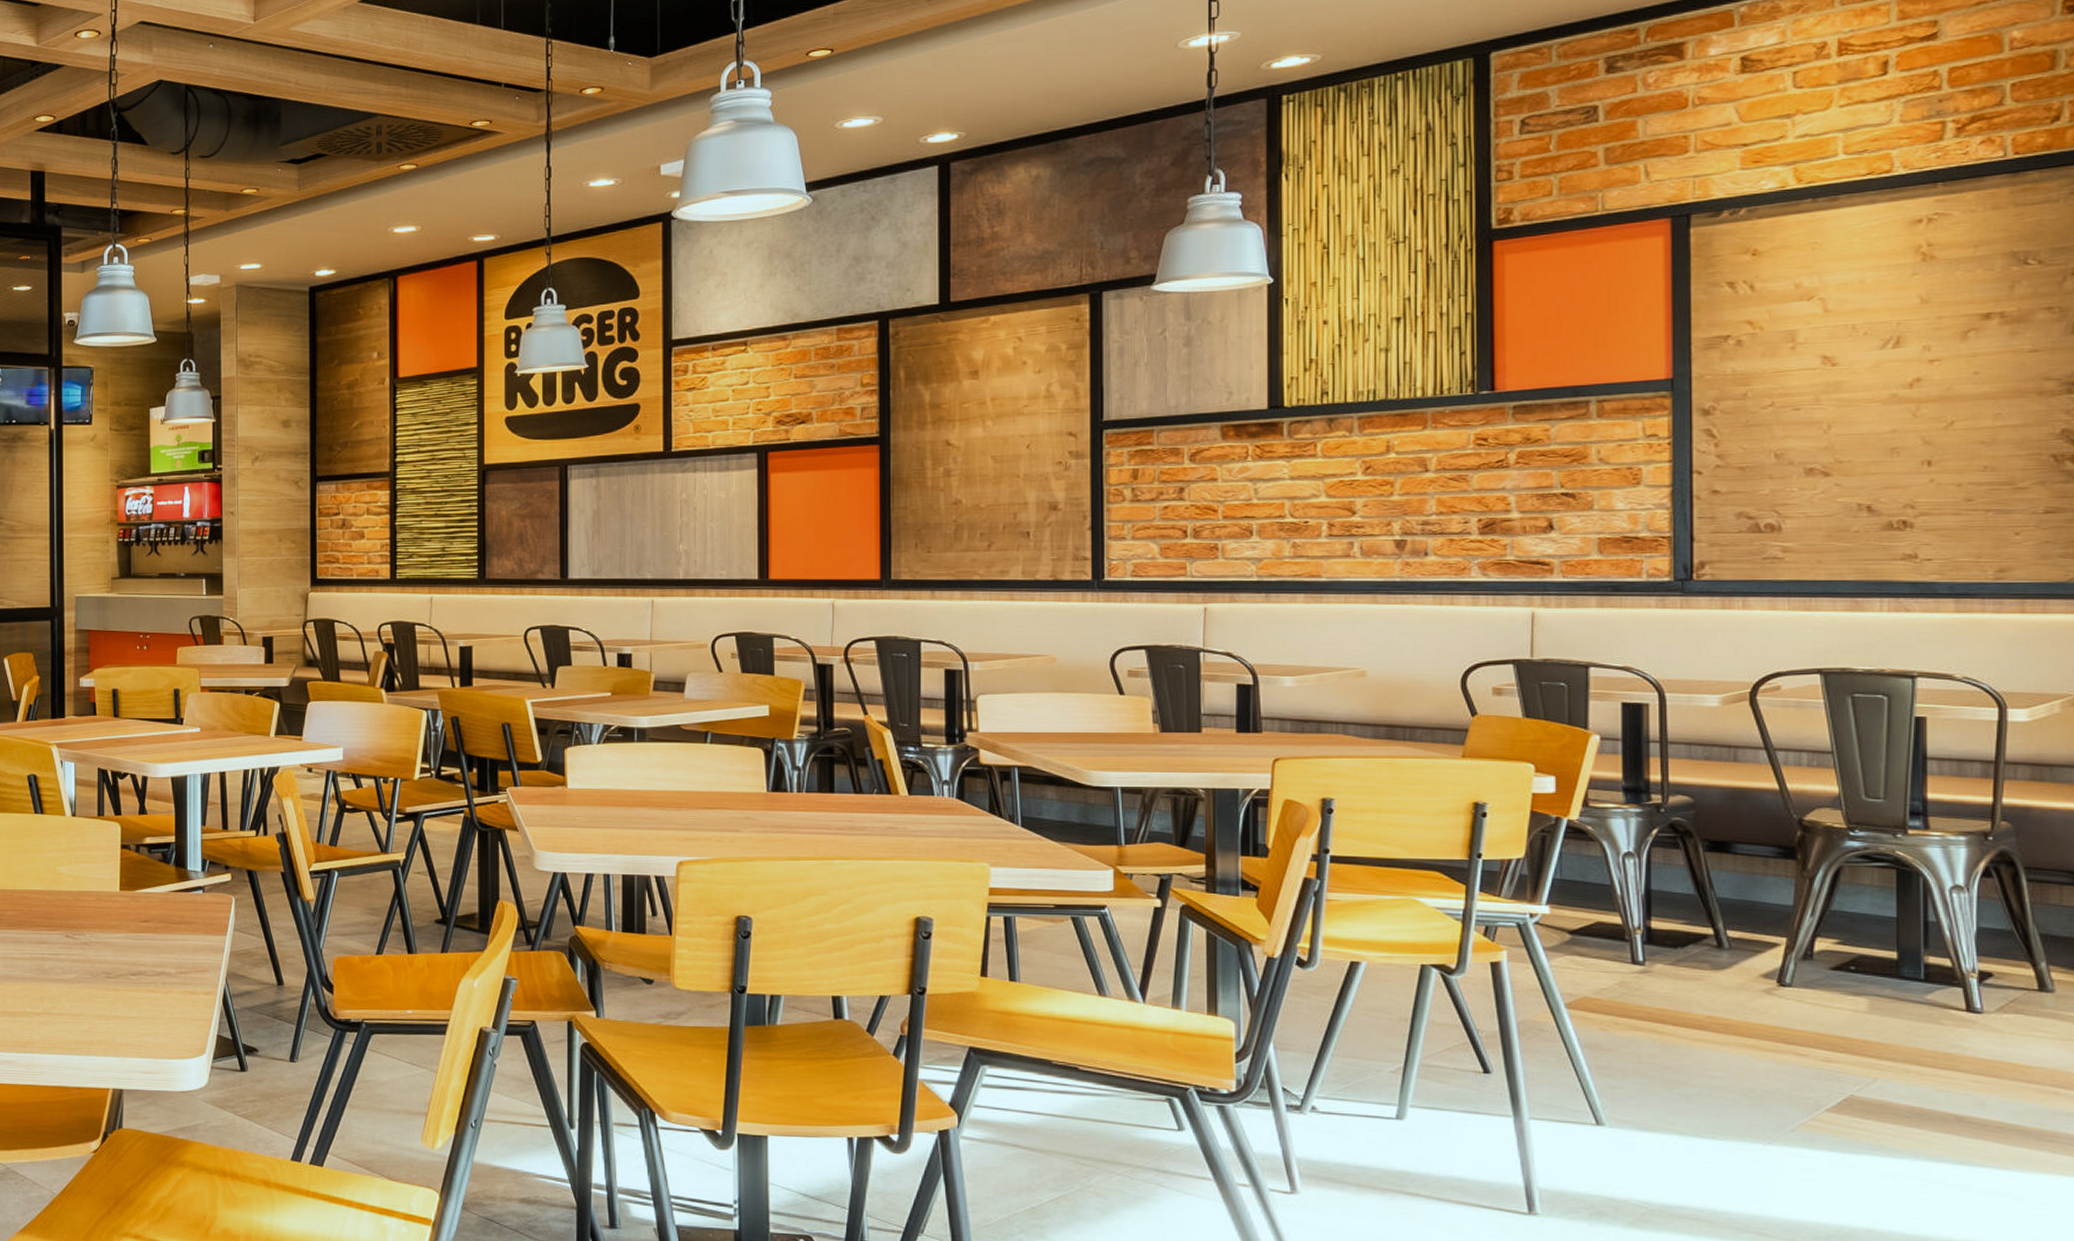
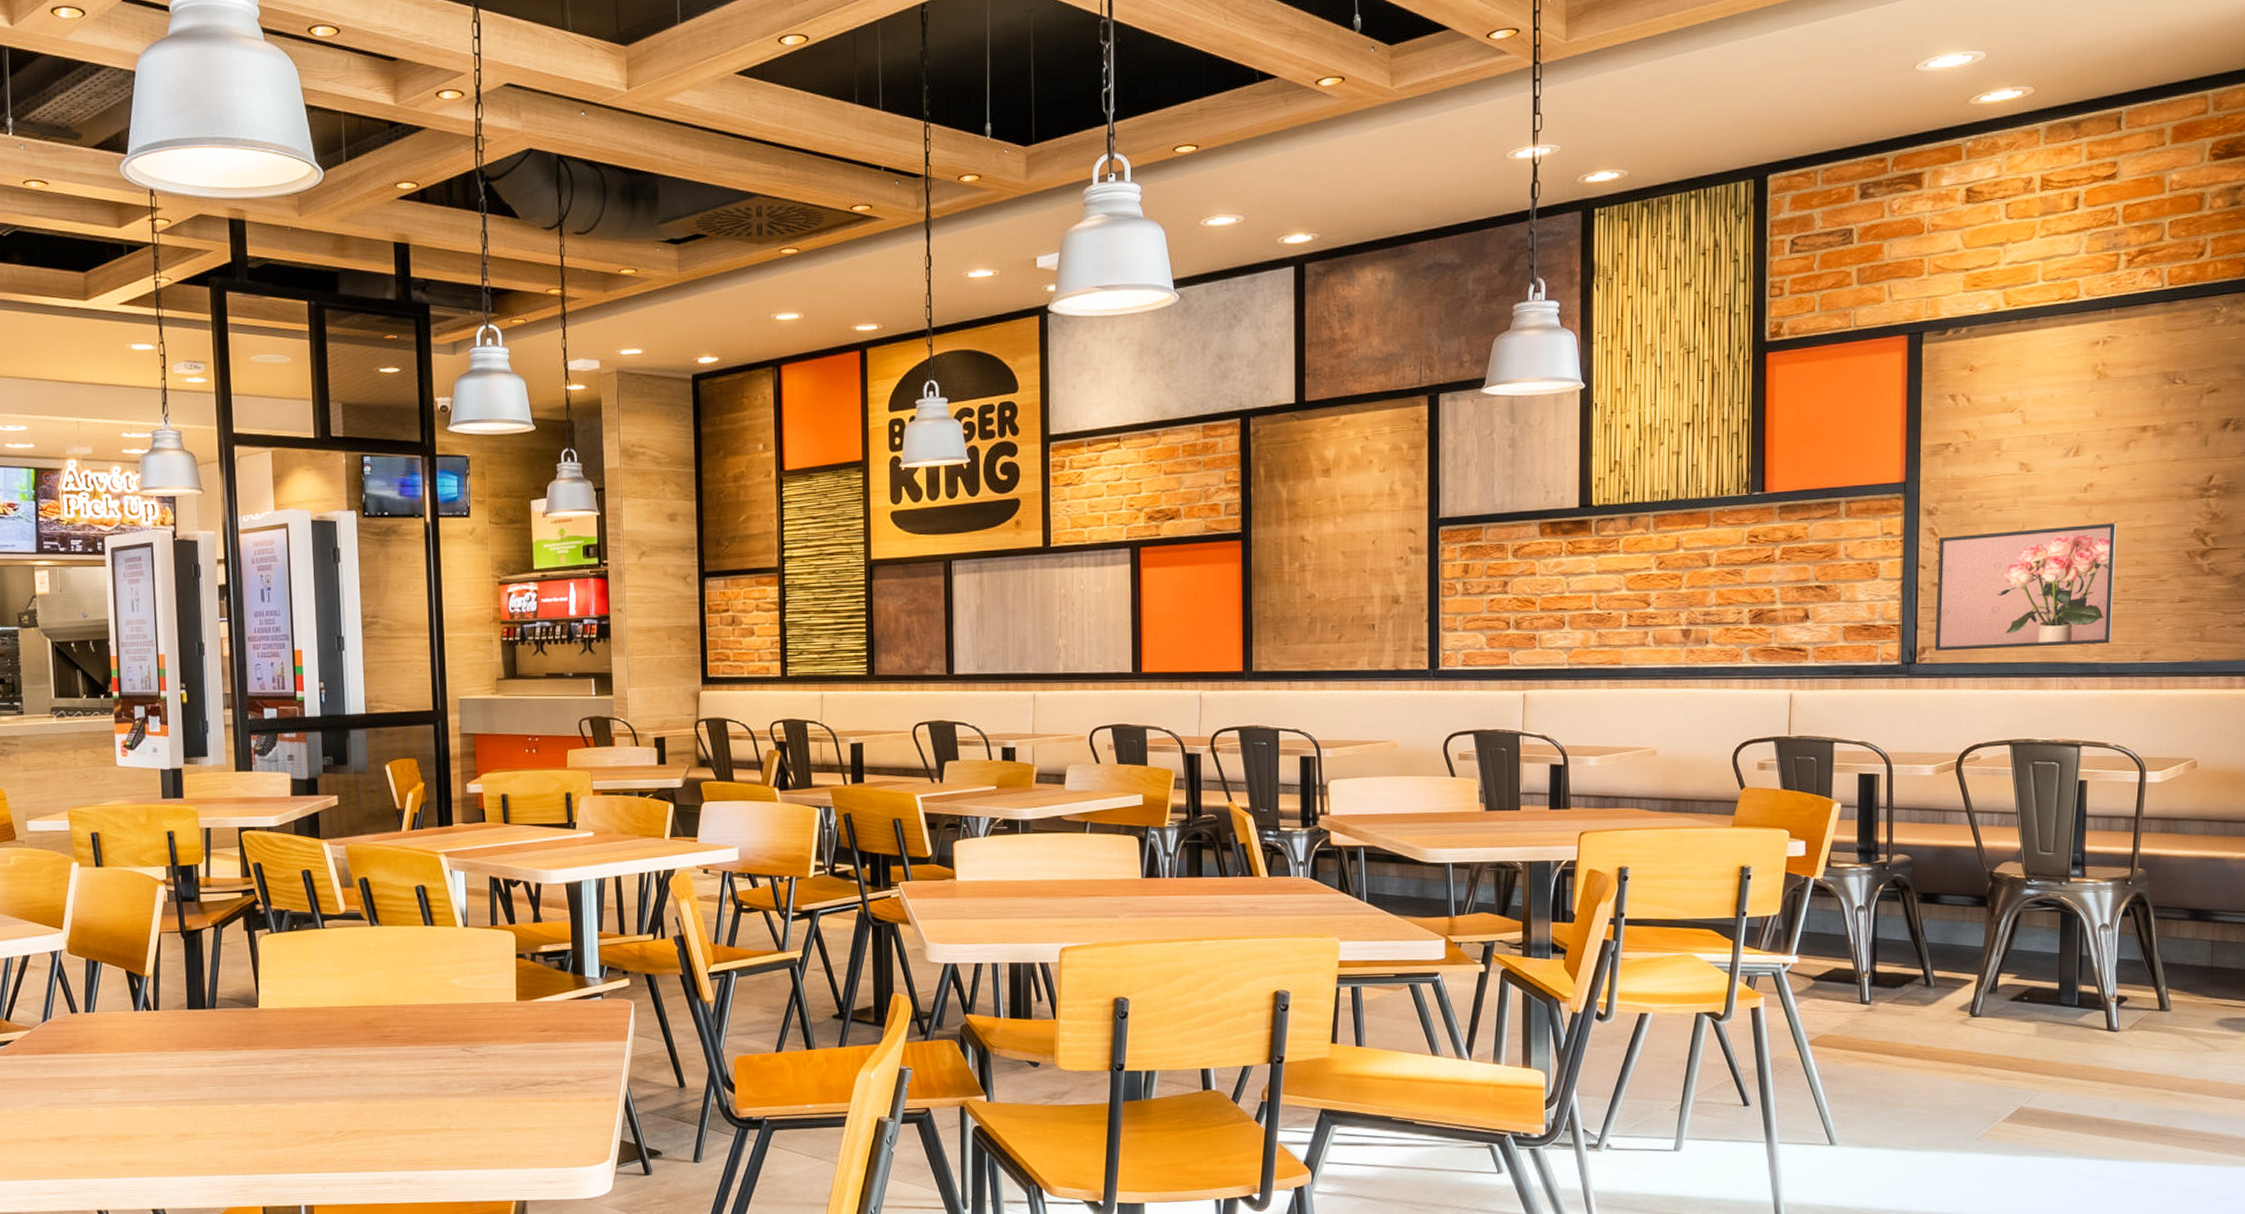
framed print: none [1716,423,1955,566] -> present [1934,523,2117,651]

